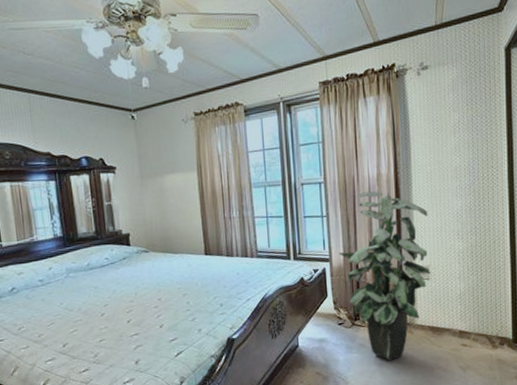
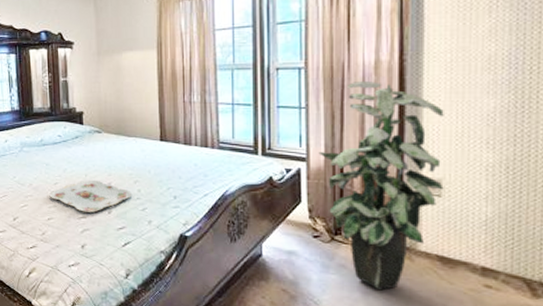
serving tray: none [99,297,181,329] -> present [49,179,131,213]

